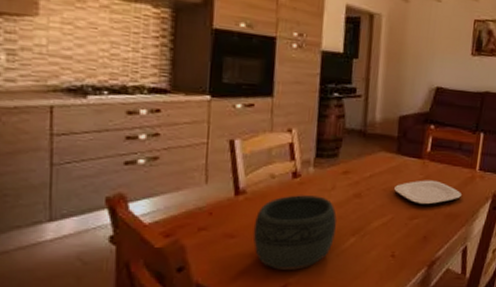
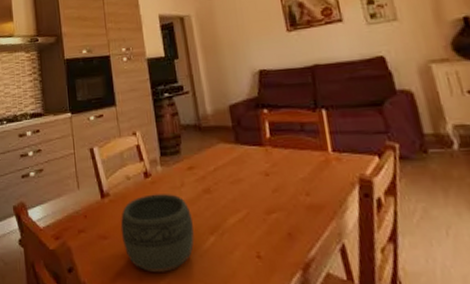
plate: present [394,180,461,205] -> none [242,168,319,196]

